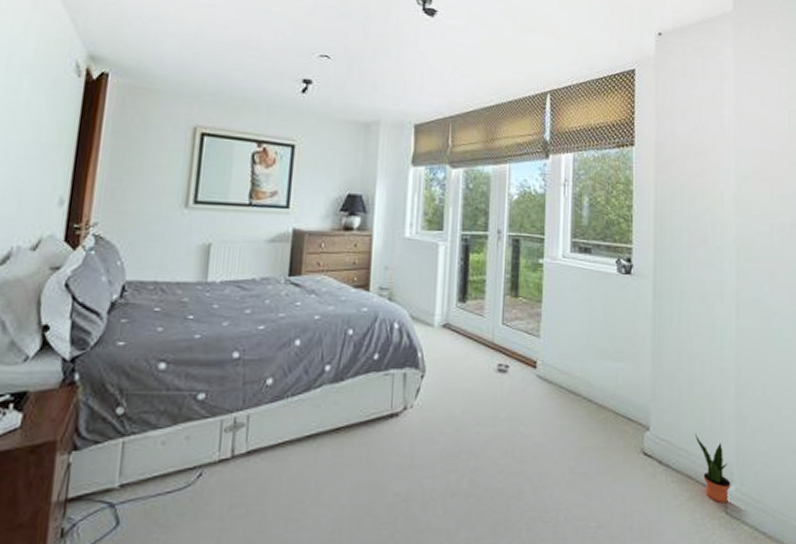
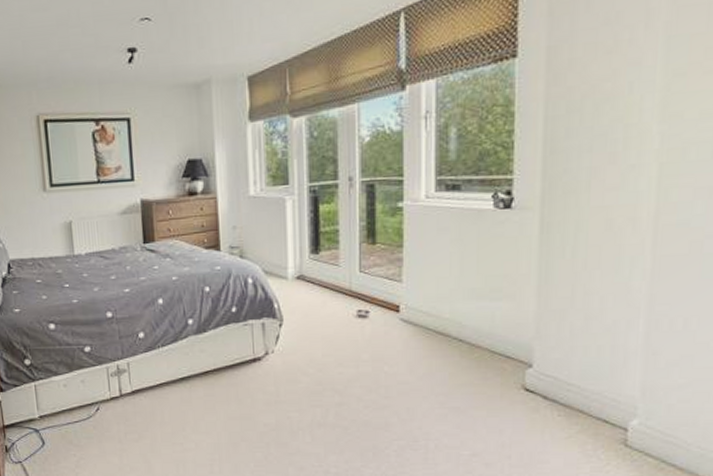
potted plant: present [694,433,731,504] -> none [588,369,634,437]

